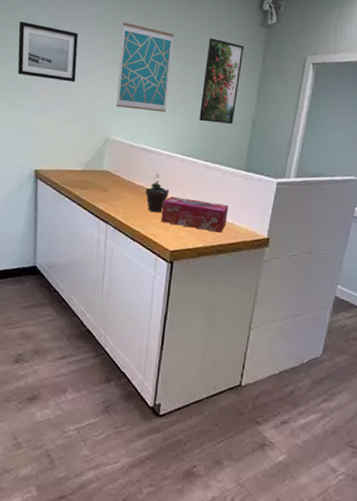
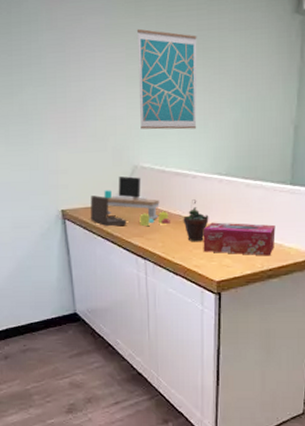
wall art: present [17,21,79,82] -> none [22,43,93,107]
desk organizer: none [61,146,134,194] -> present [91,176,170,227]
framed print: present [199,38,245,125] -> none [234,35,278,135]

